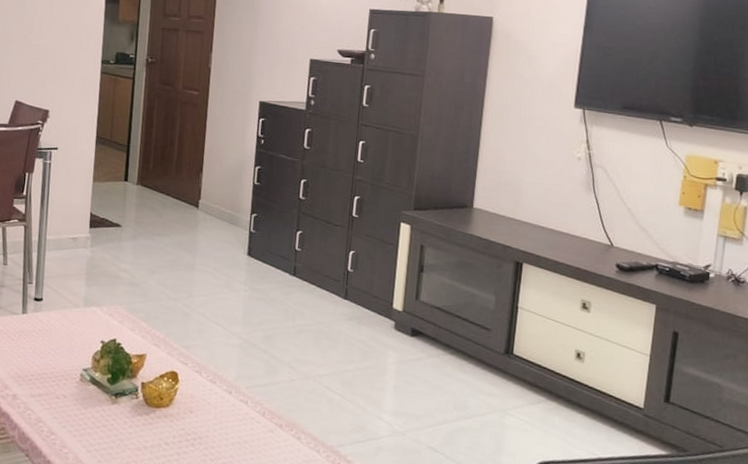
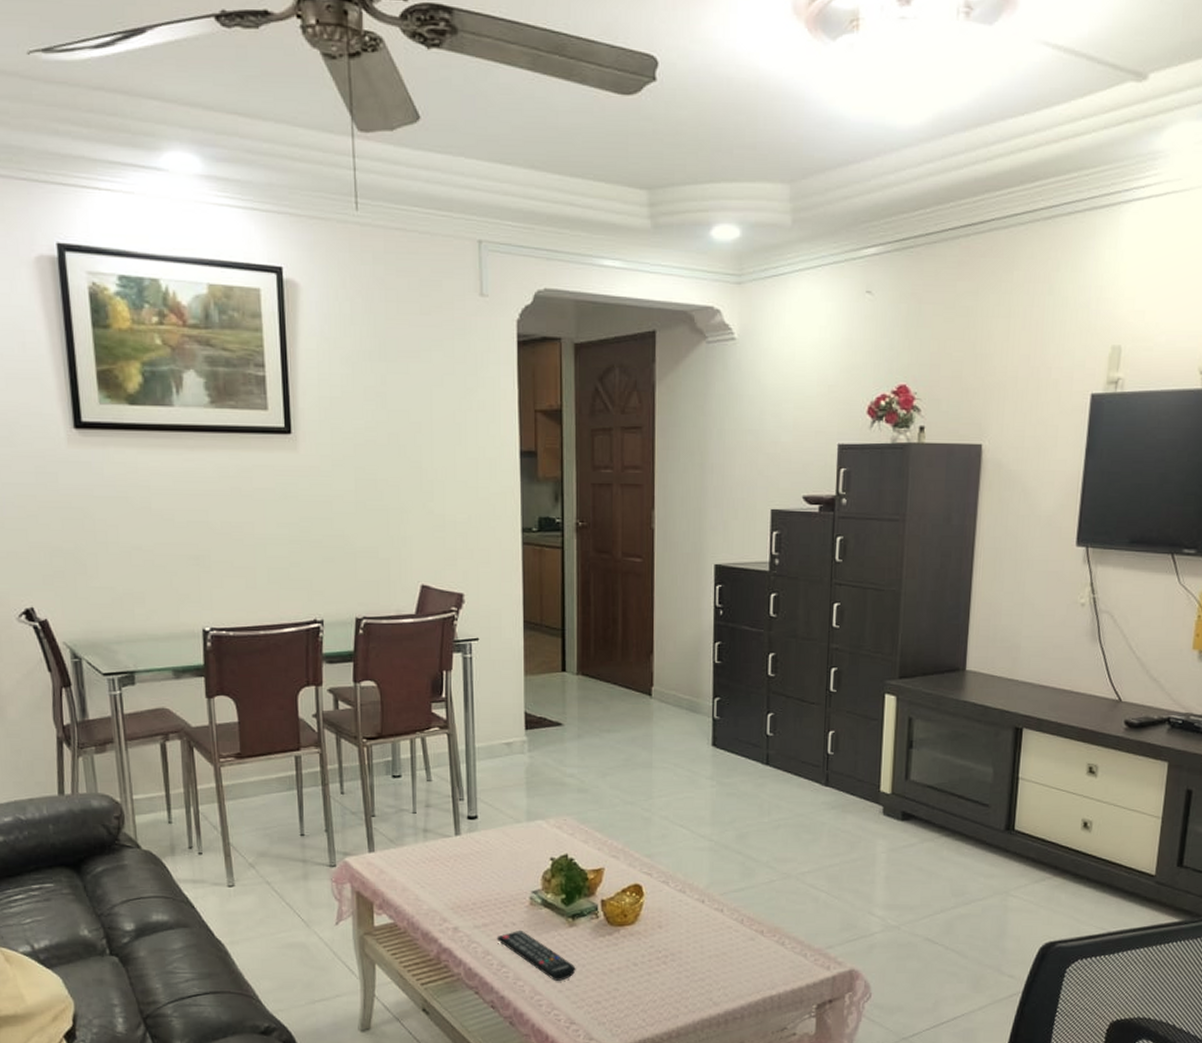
remote control: none [48,402,115,452] -> present [496,929,576,981]

